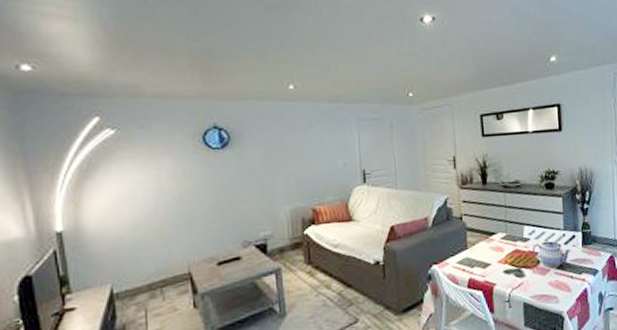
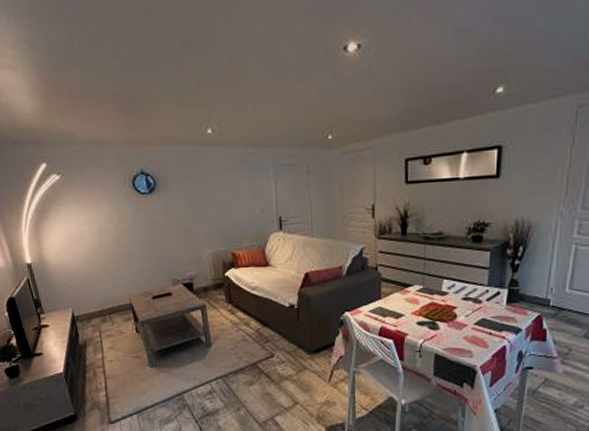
teapot: present [533,241,572,268] -> none [450,296,494,323]

